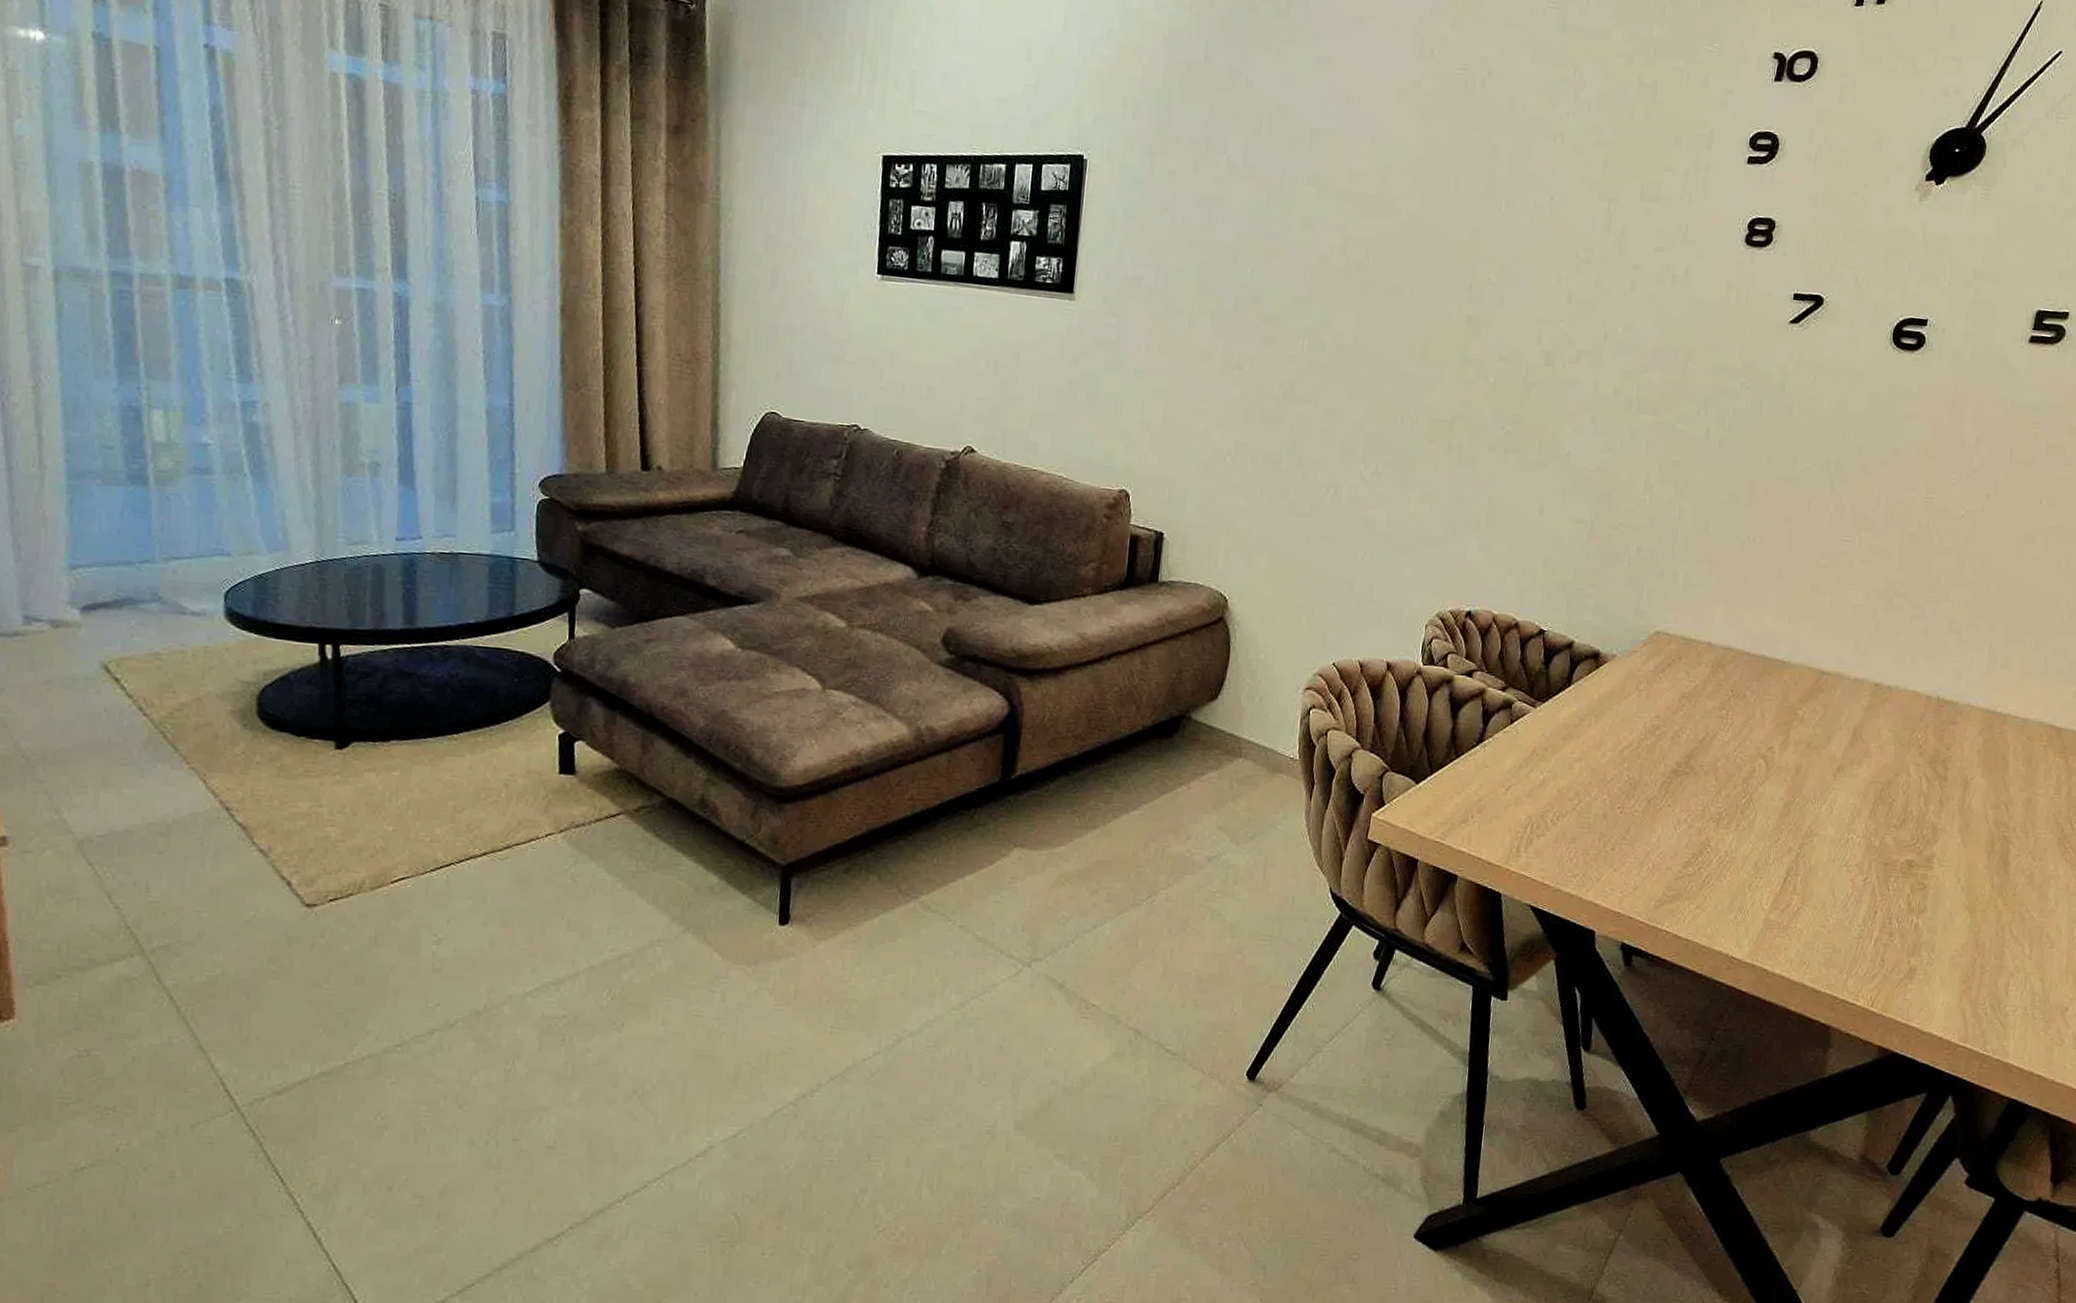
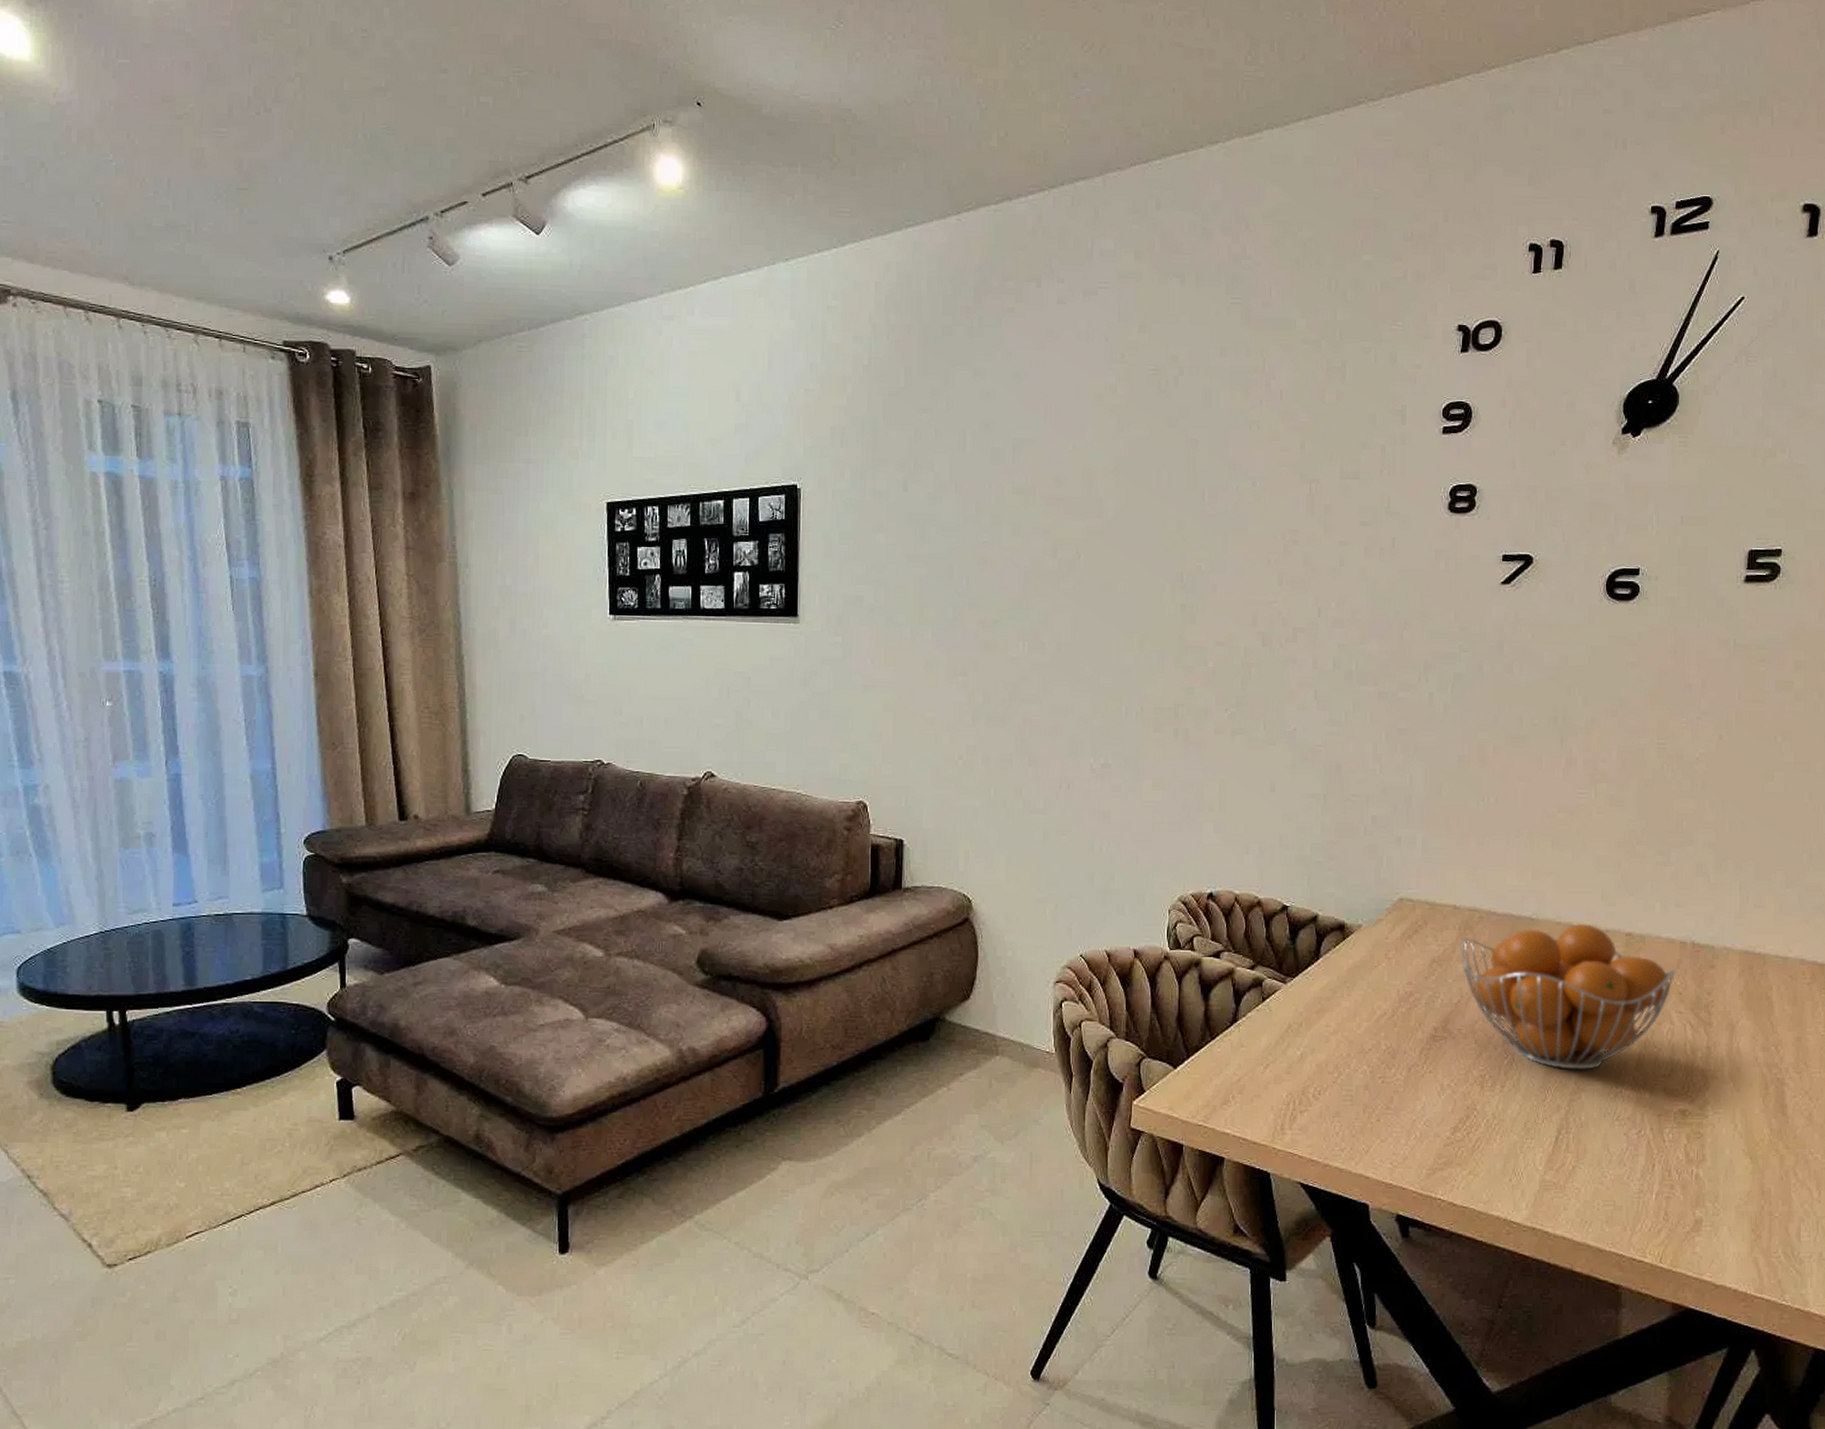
fruit basket: none [1709,670,1919,815] -> present [1459,924,1676,1070]

